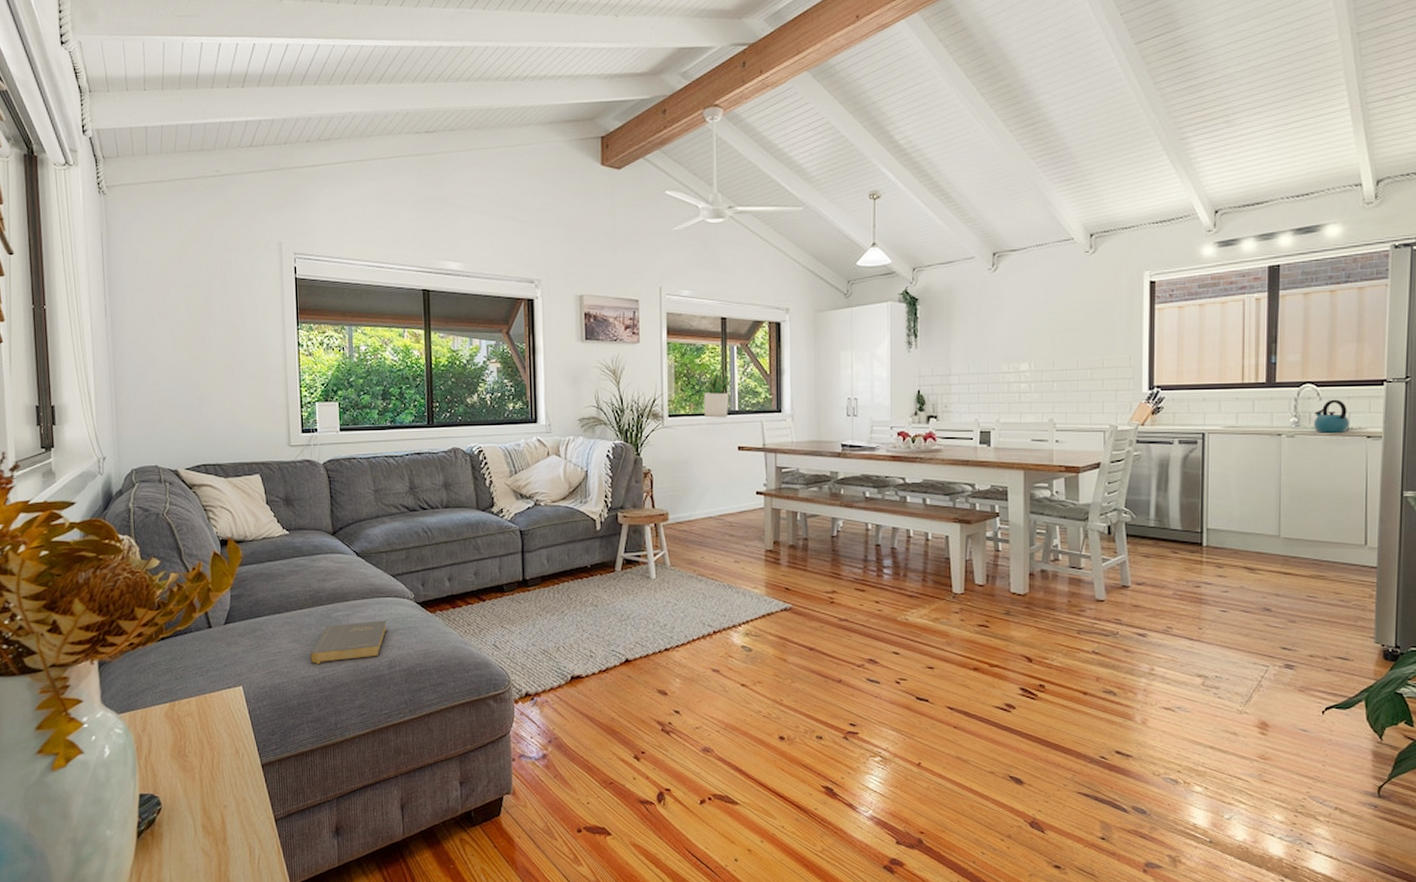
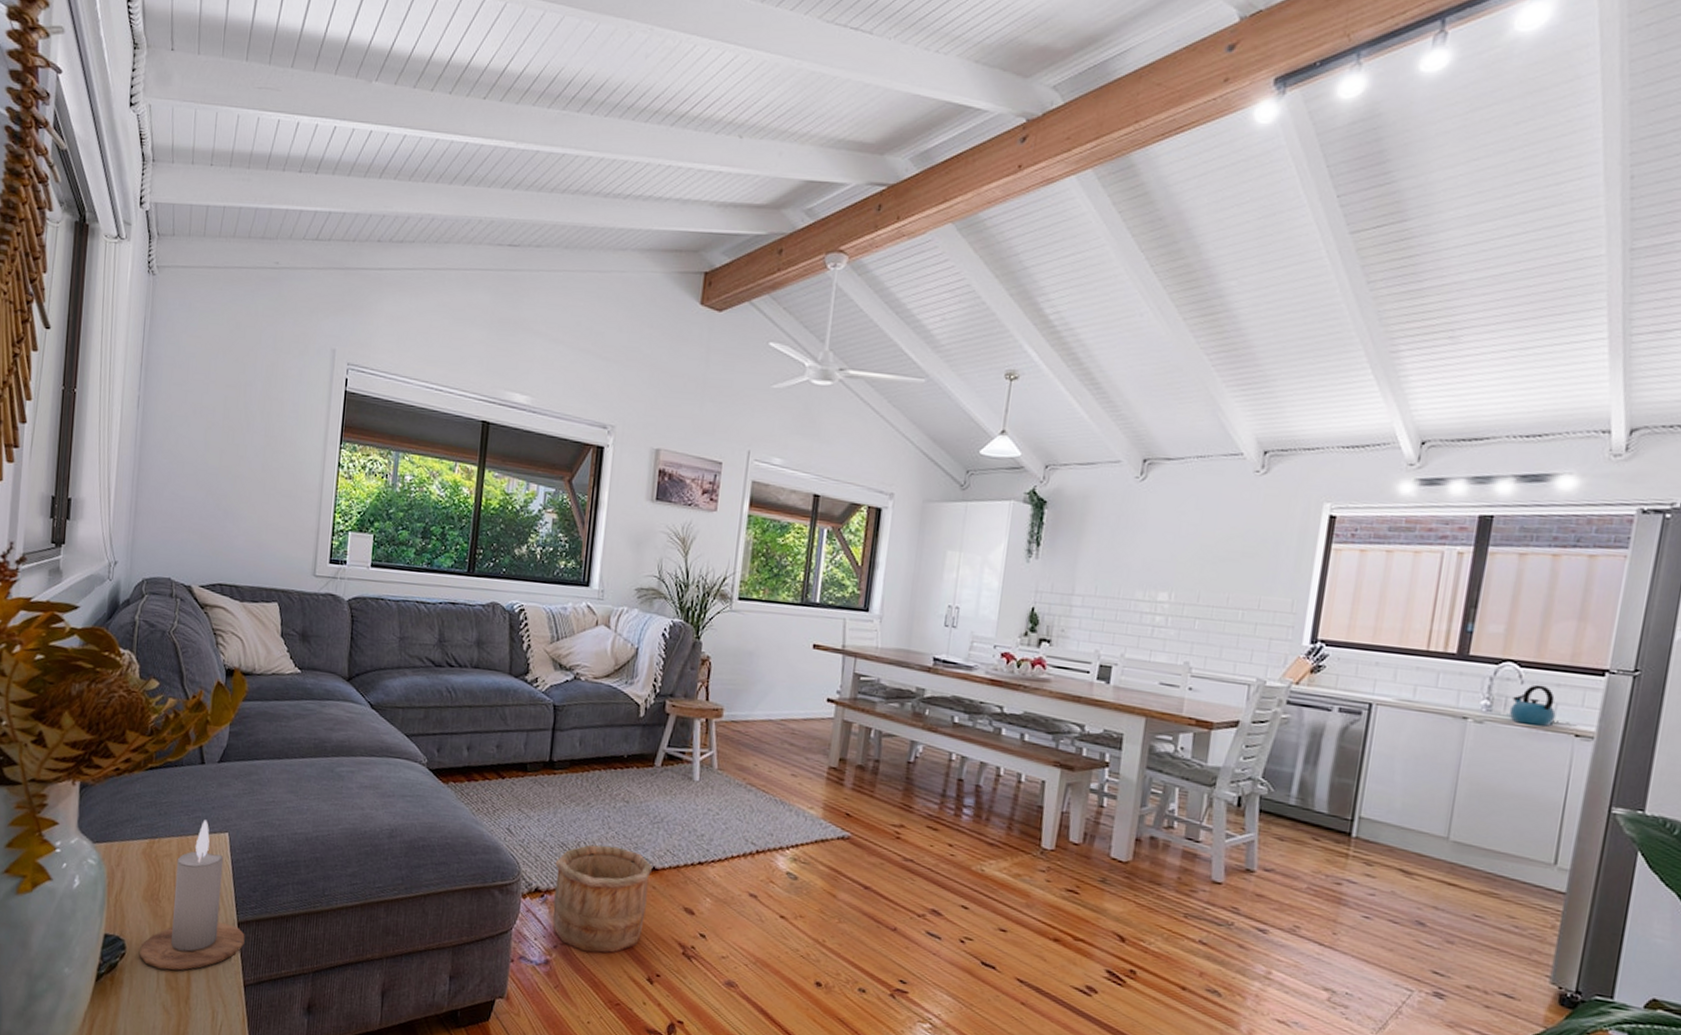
candle: none [174,677,270,817] -> present [139,820,245,971]
book: present [310,620,387,665] -> none [304,780,394,823]
wooden bucket: none [540,646,626,742] -> present [552,844,653,953]
planter: present [704,369,730,418] -> none [779,553,813,609]

